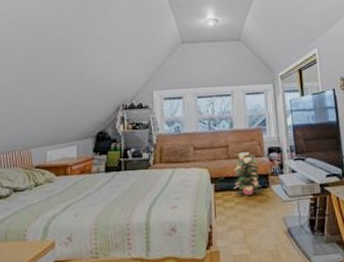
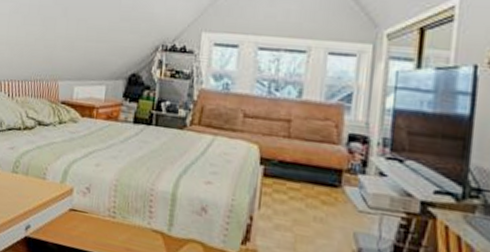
decorative plant: present [233,152,262,196] -> none [289,132,331,193]

